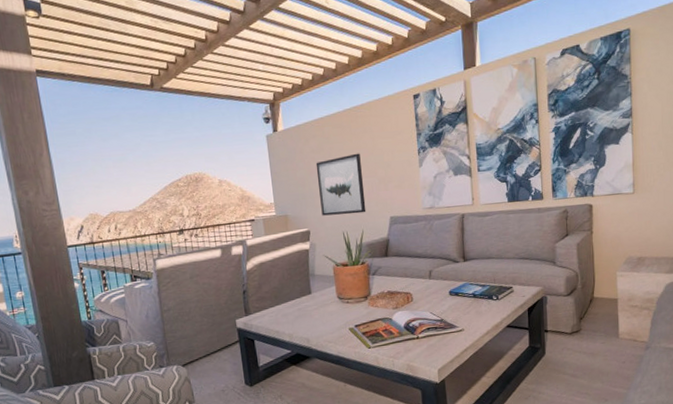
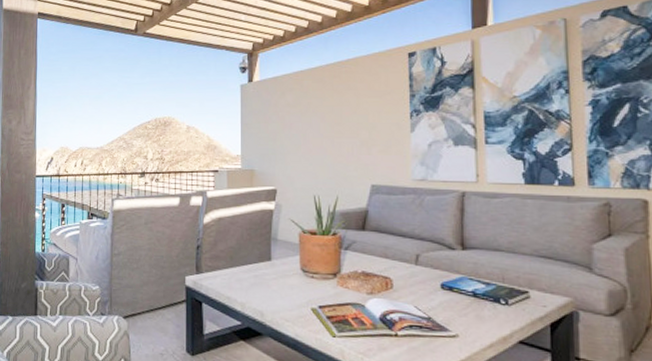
wall art: present [315,153,366,216] -> none [290,111,343,177]

